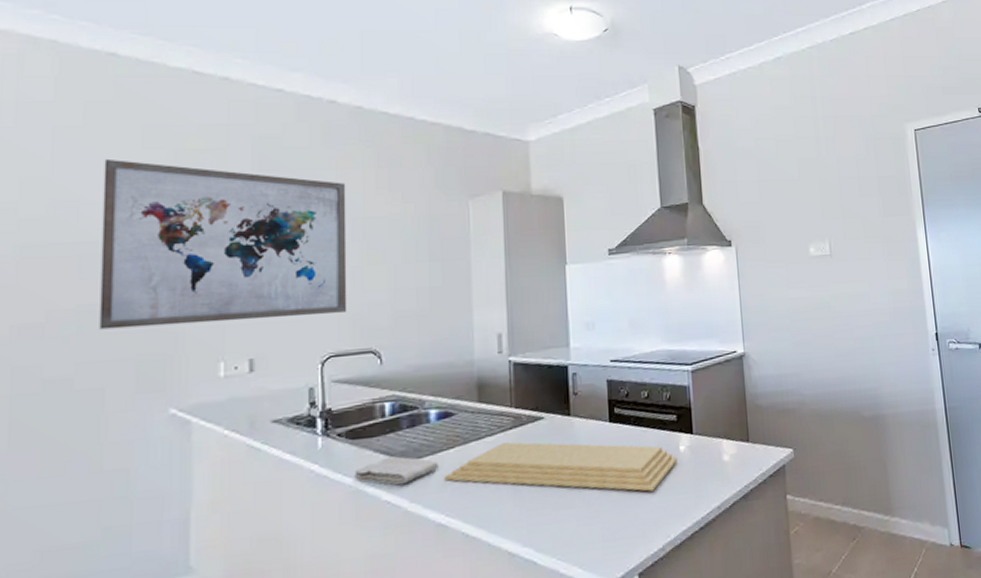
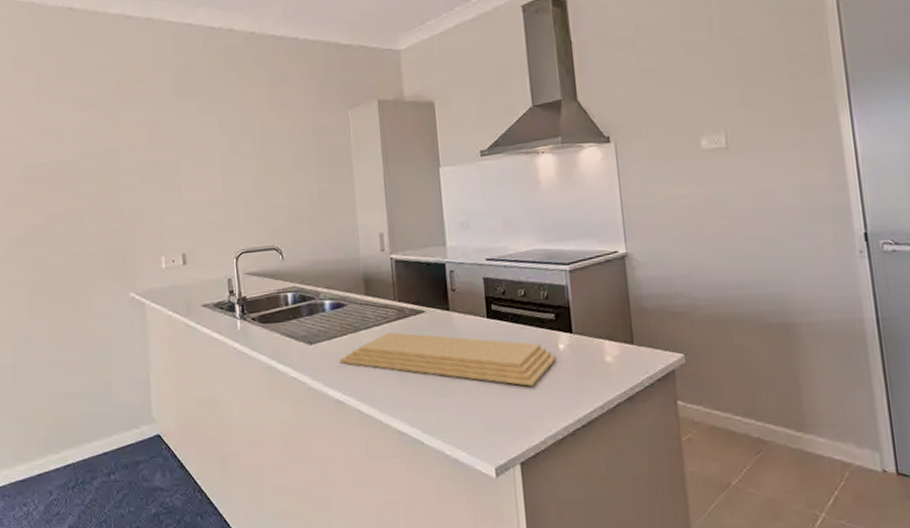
wall art: present [99,158,347,330] -> none [71,94,253,230]
washcloth: present [354,456,439,485] -> none [267,339,335,365]

